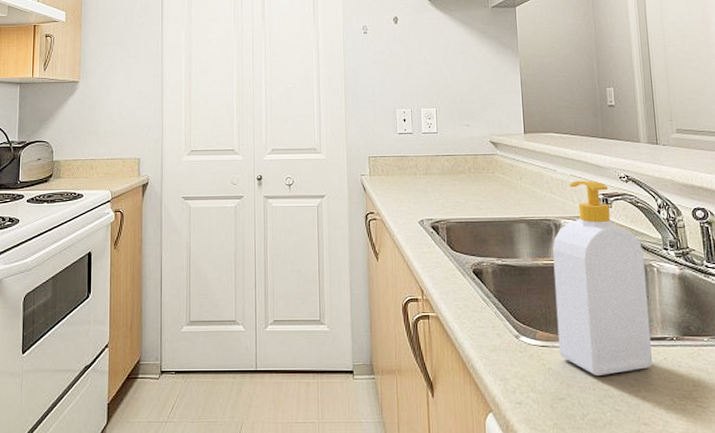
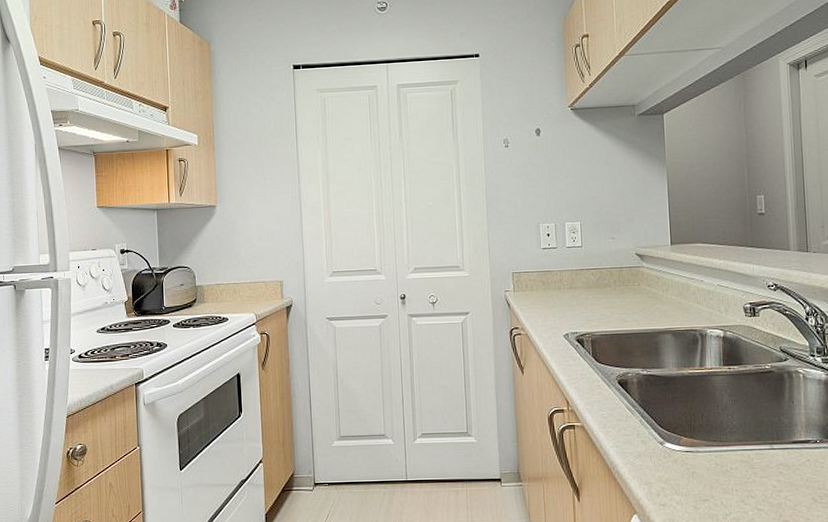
soap bottle: present [552,180,653,377] -> none [698,289,796,479]

